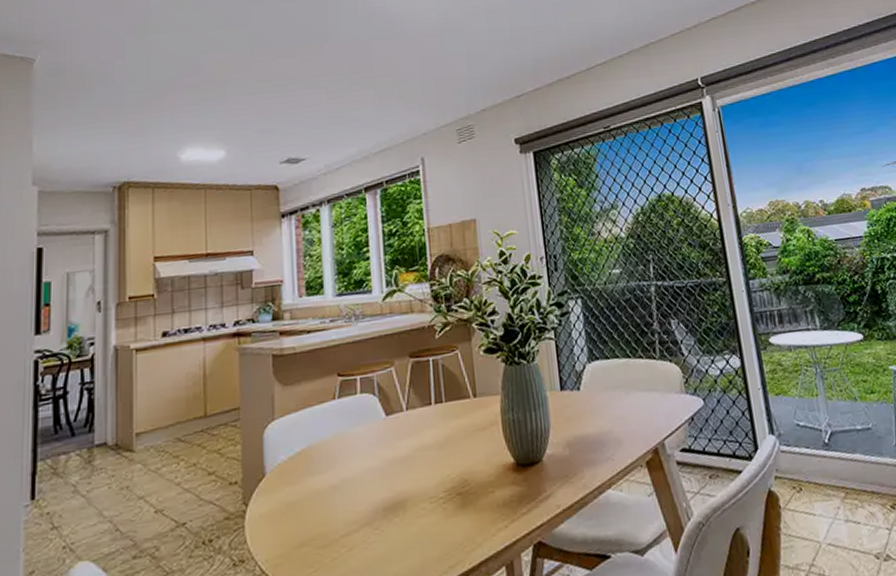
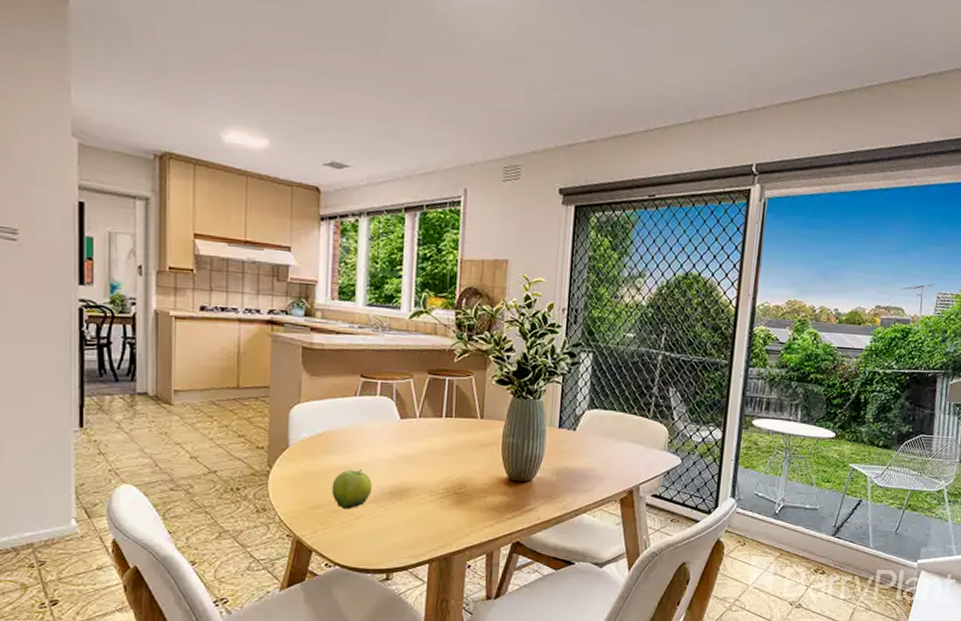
fruit: none [317,486,364,541] -> present [332,469,373,509]

